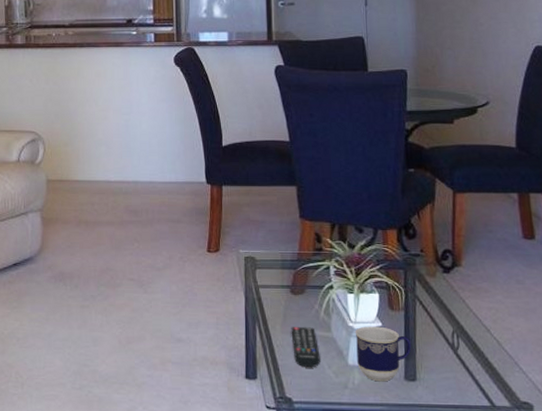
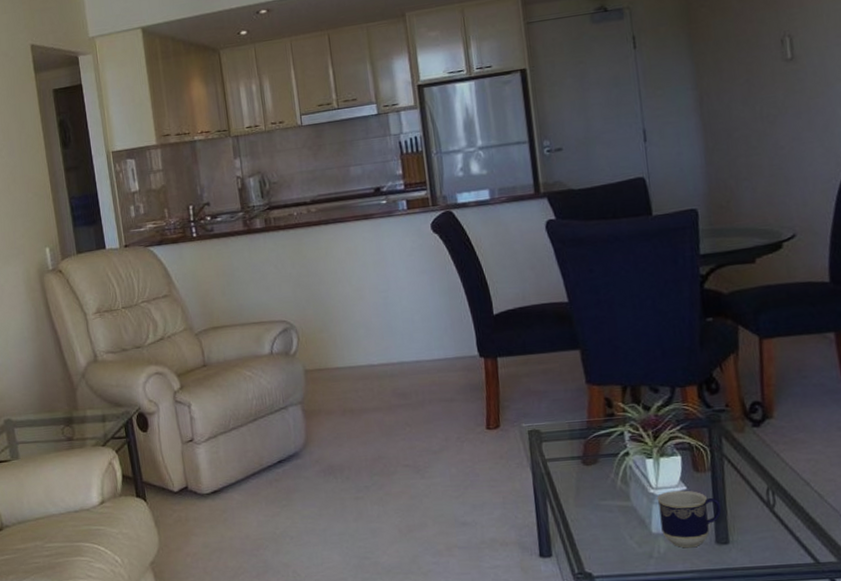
remote control: present [291,327,320,368] -> none [585,498,621,540]

